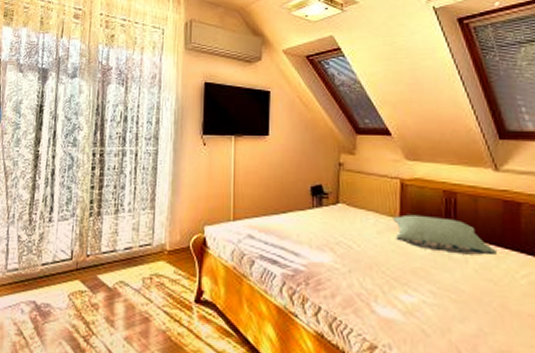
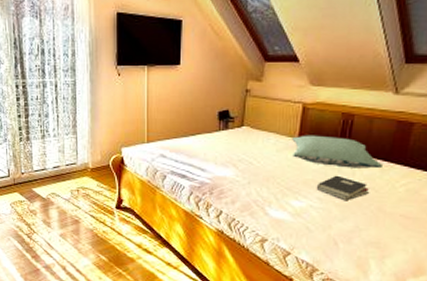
hardback book: none [426,263,488,296] -> present [316,175,370,201]

